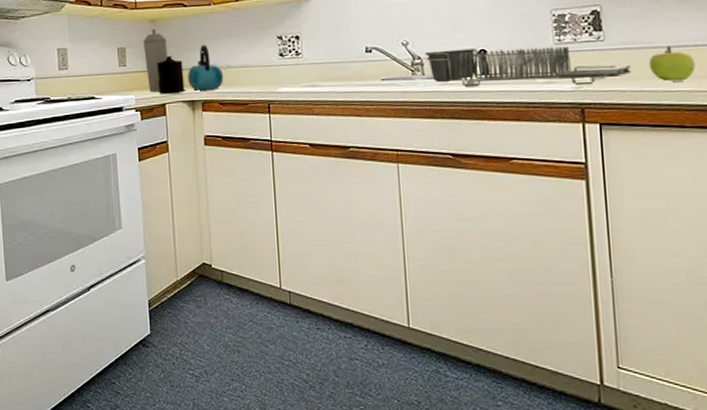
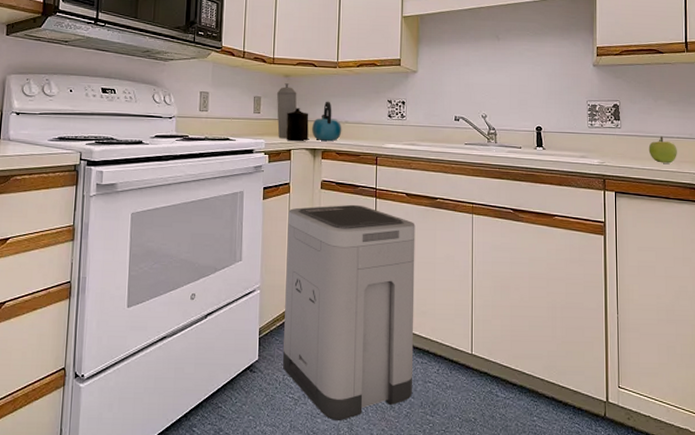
trash can: none [169,160,335,400] -> present [283,204,415,420]
dish rack: present [424,46,632,88] -> none [497,124,637,161]

